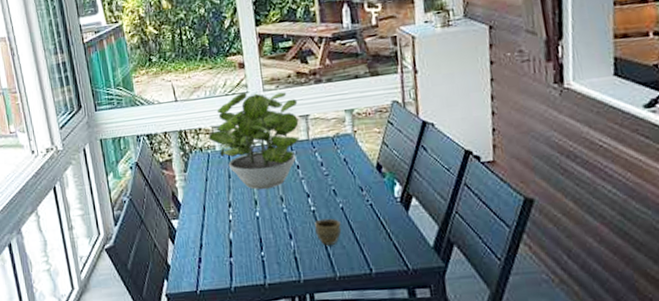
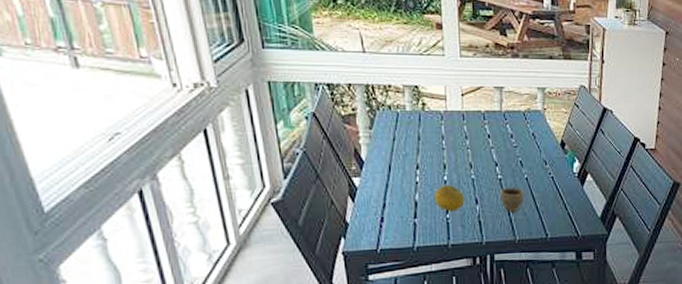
potted plant: present [209,92,300,190] -> none [399,54,494,155]
fruit: none [248,220,278,248] -> present [435,184,465,211]

